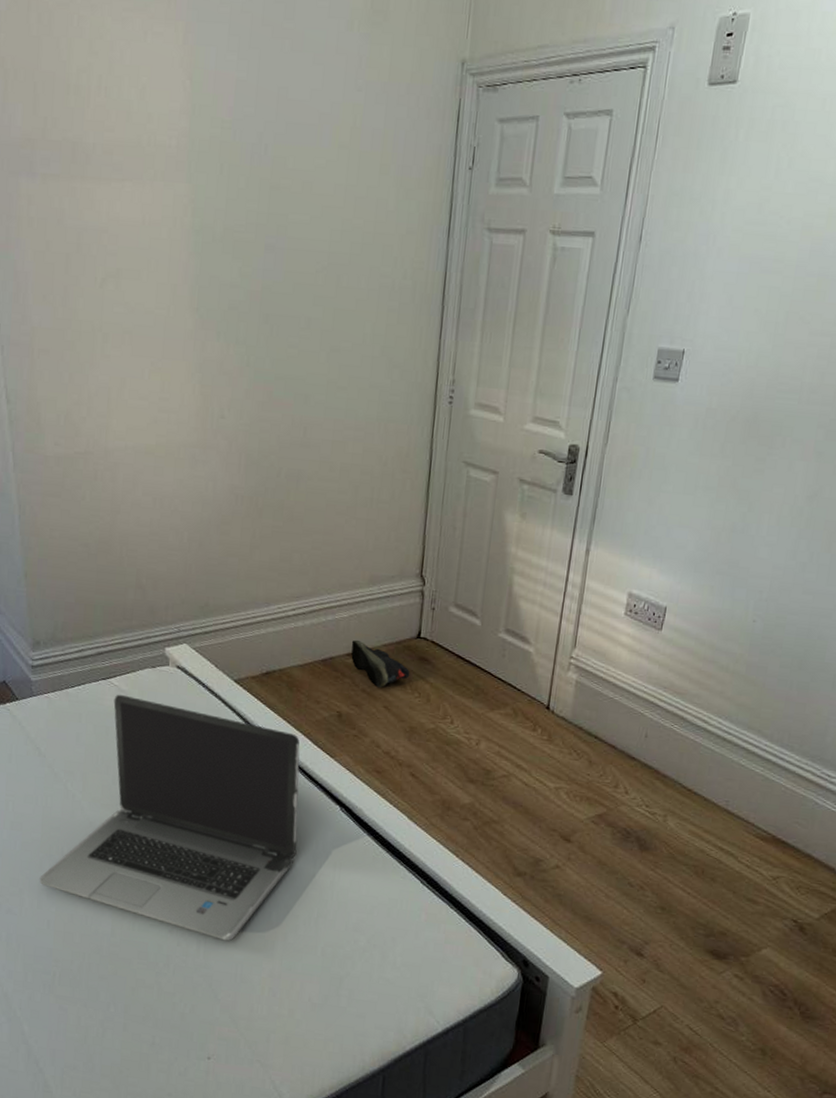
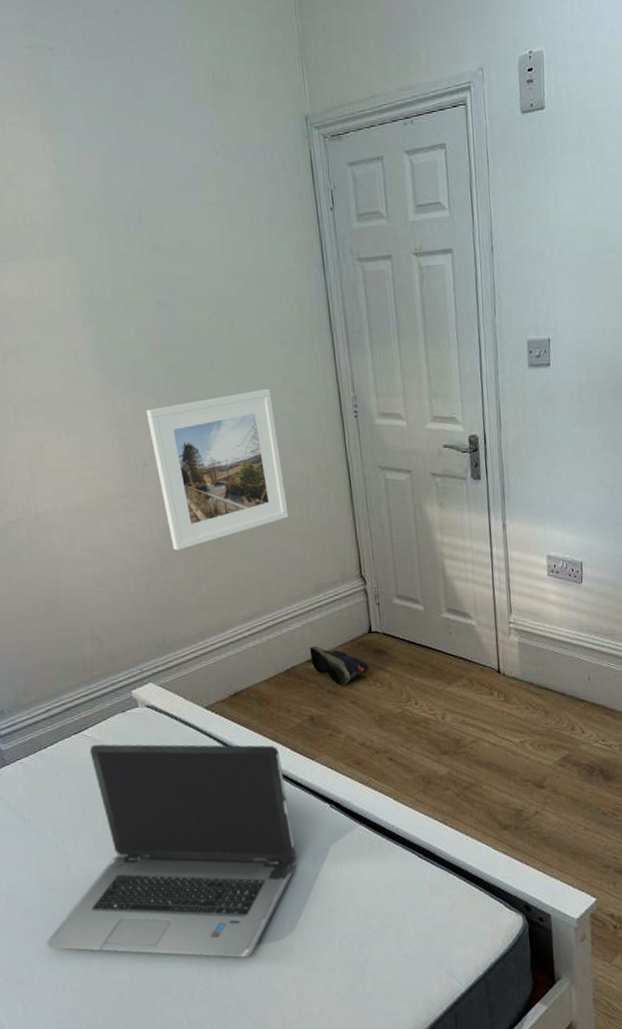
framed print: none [232,356,365,513] -> present [146,388,289,550]

